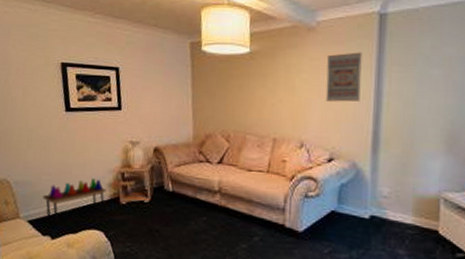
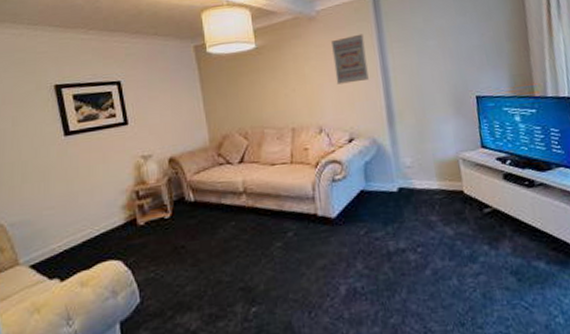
stacking toy: present [42,178,106,224] -> none [45,203,120,263]

